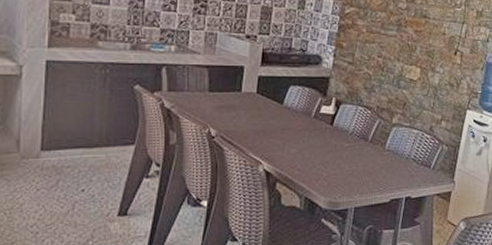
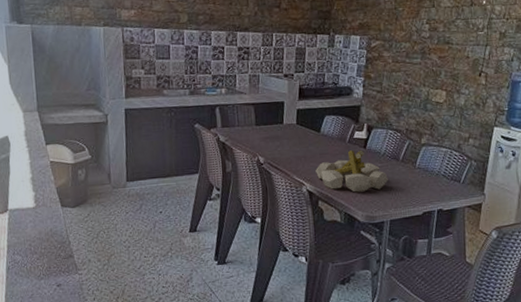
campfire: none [275,126,355,175] -> present [315,149,388,193]

